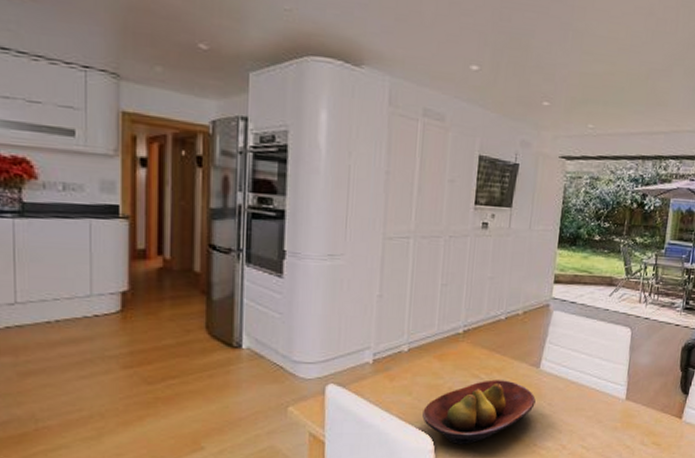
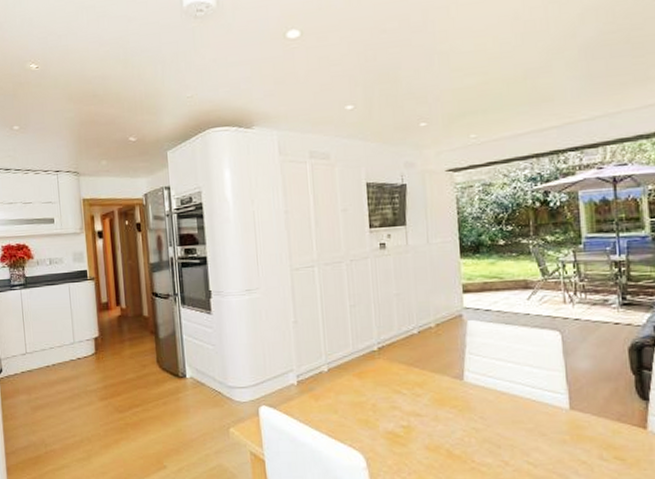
fruit bowl: present [422,379,536,444] -> none [351,394,465,461]

